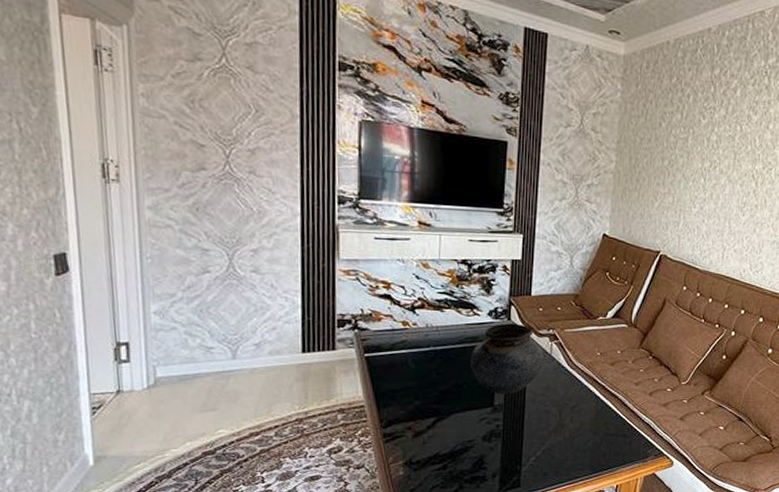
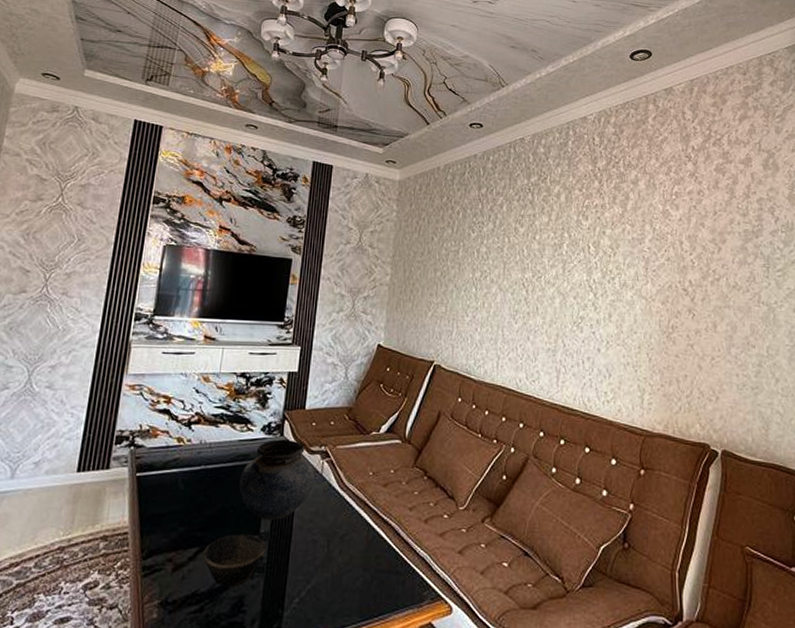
bowl: none [440,406,501,449] -> present [202,534,267,587]

